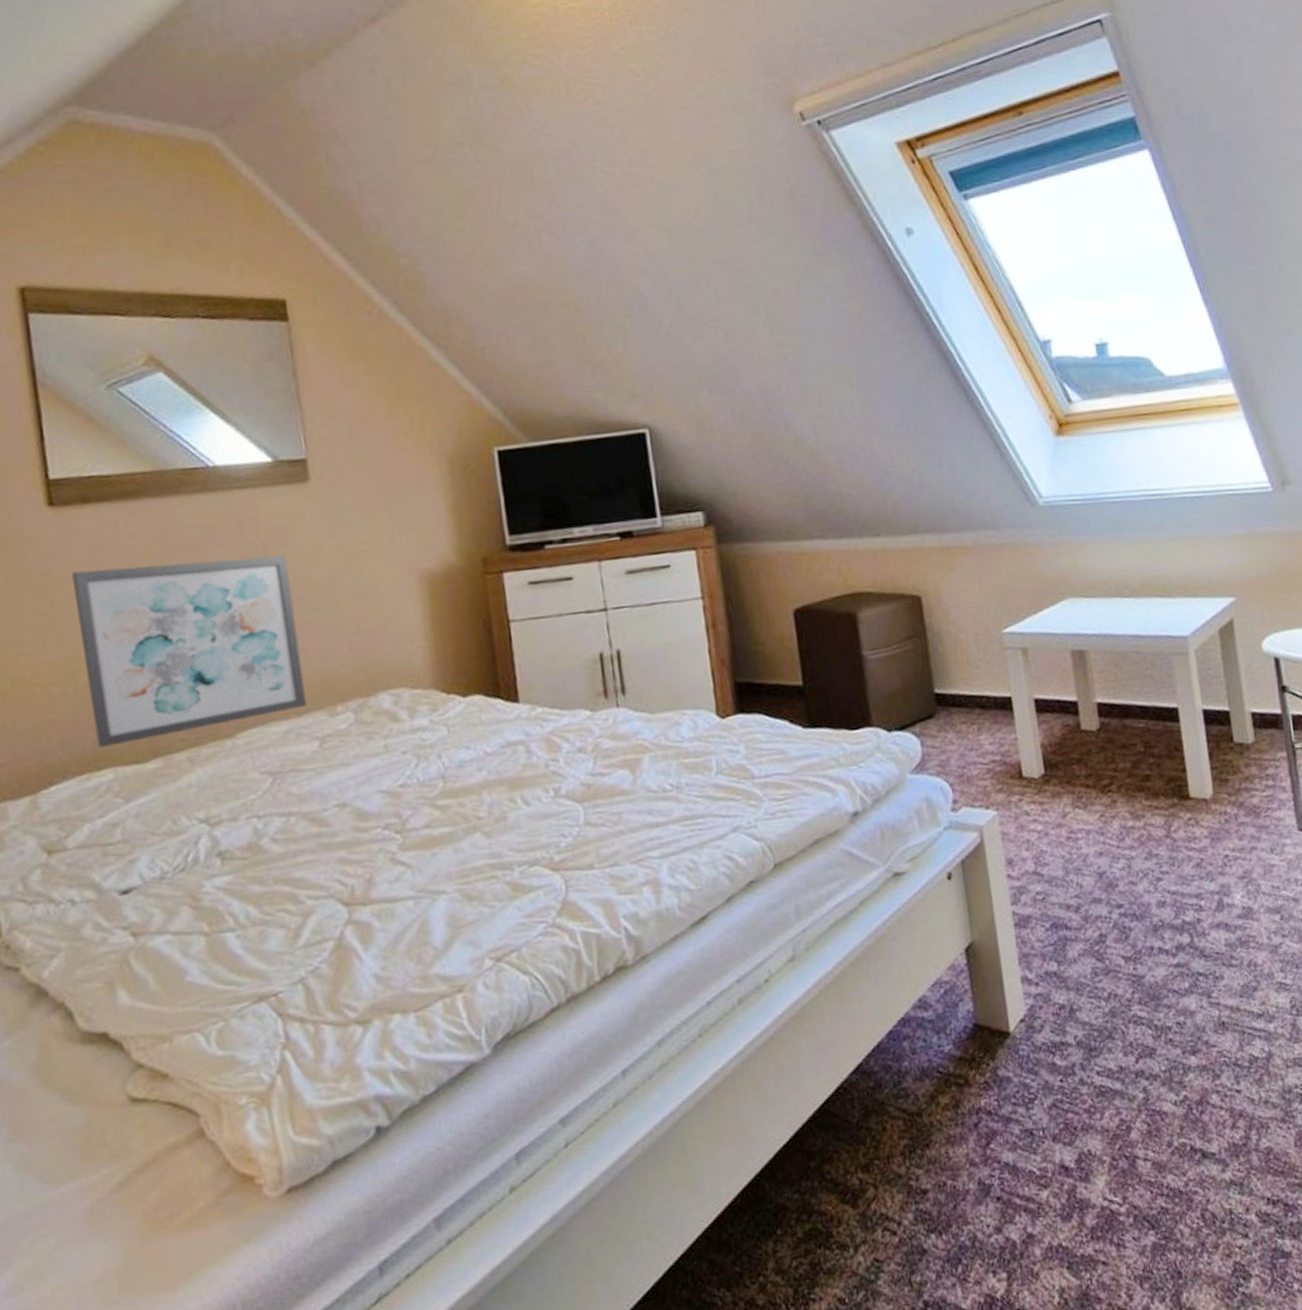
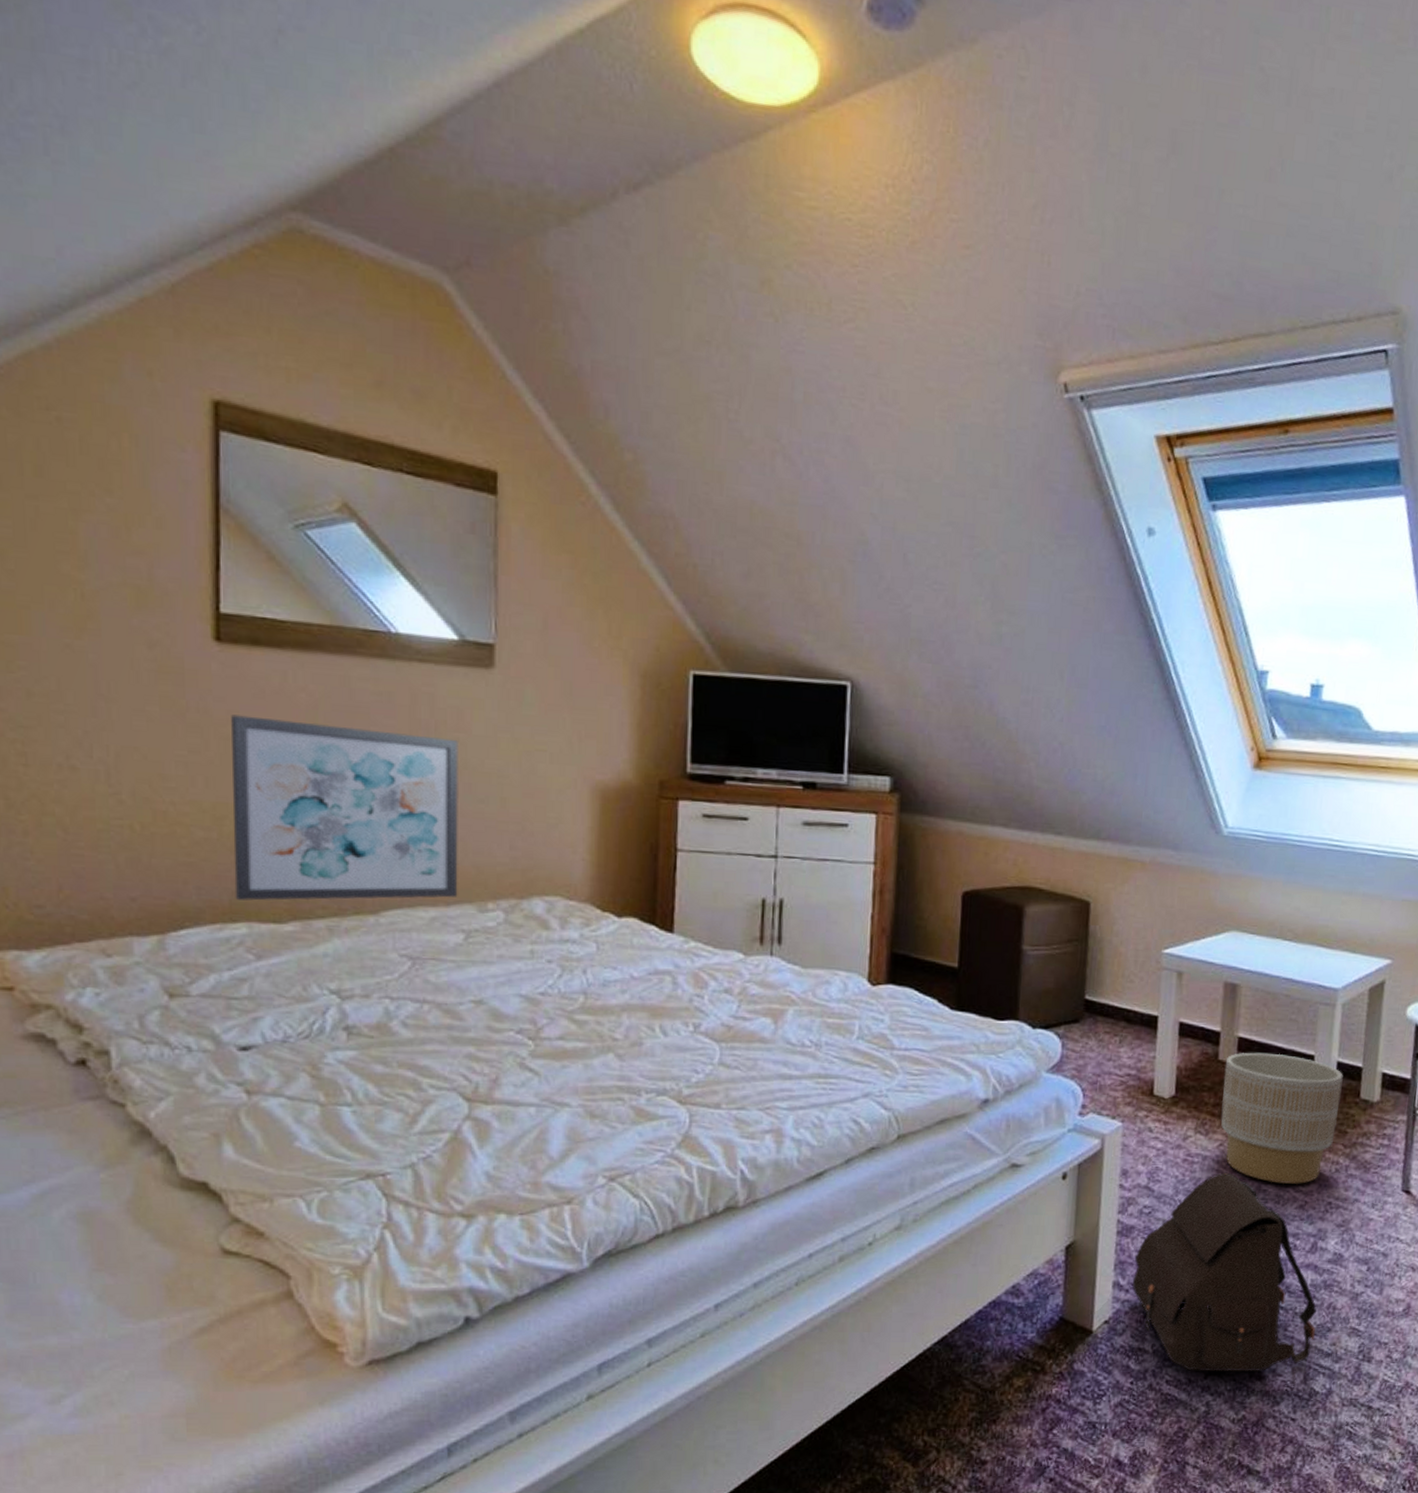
satchel: none [1037,843,1241,1058] -> present [1132,1172,1317,1372]
planter: none [1088,711,1216,846] -> present [1221,1052,1343,1184]

